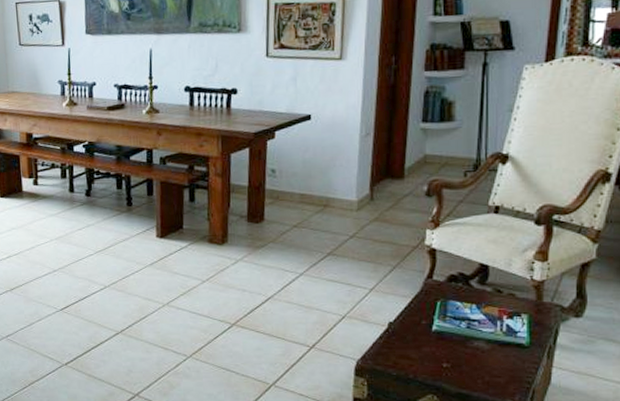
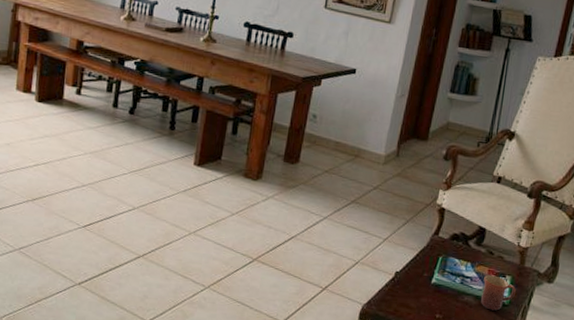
mug: none [494,315,536,354] -> present [481,274,516,311]

